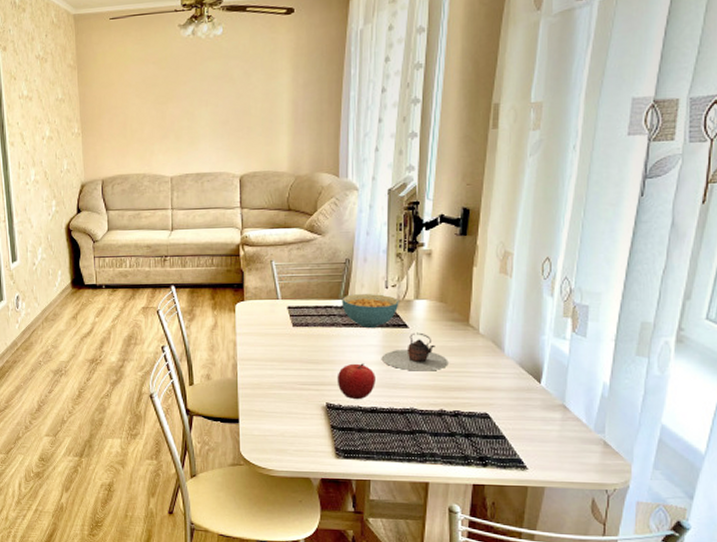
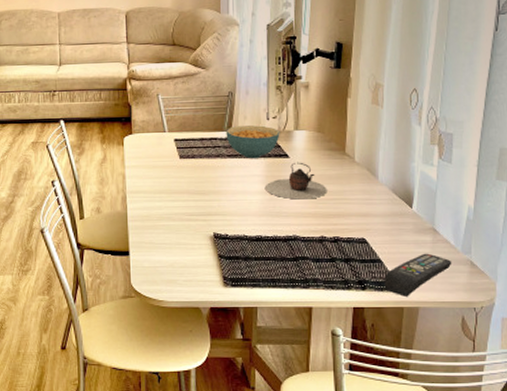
fruit: present [337,363,376,400] -> none [223,193,260,229]
remote control: none [507,431,583,475] -> present [384,253,452,297]

